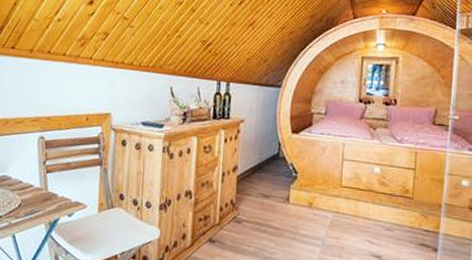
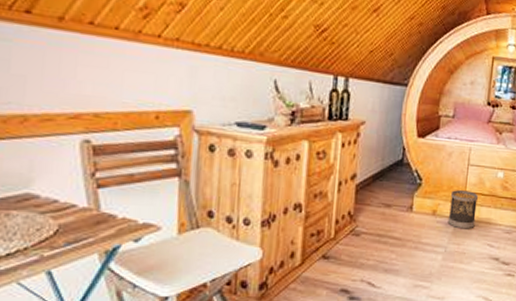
wastebasket: none [324,184,354,224] -> present [447,190,478,229]

